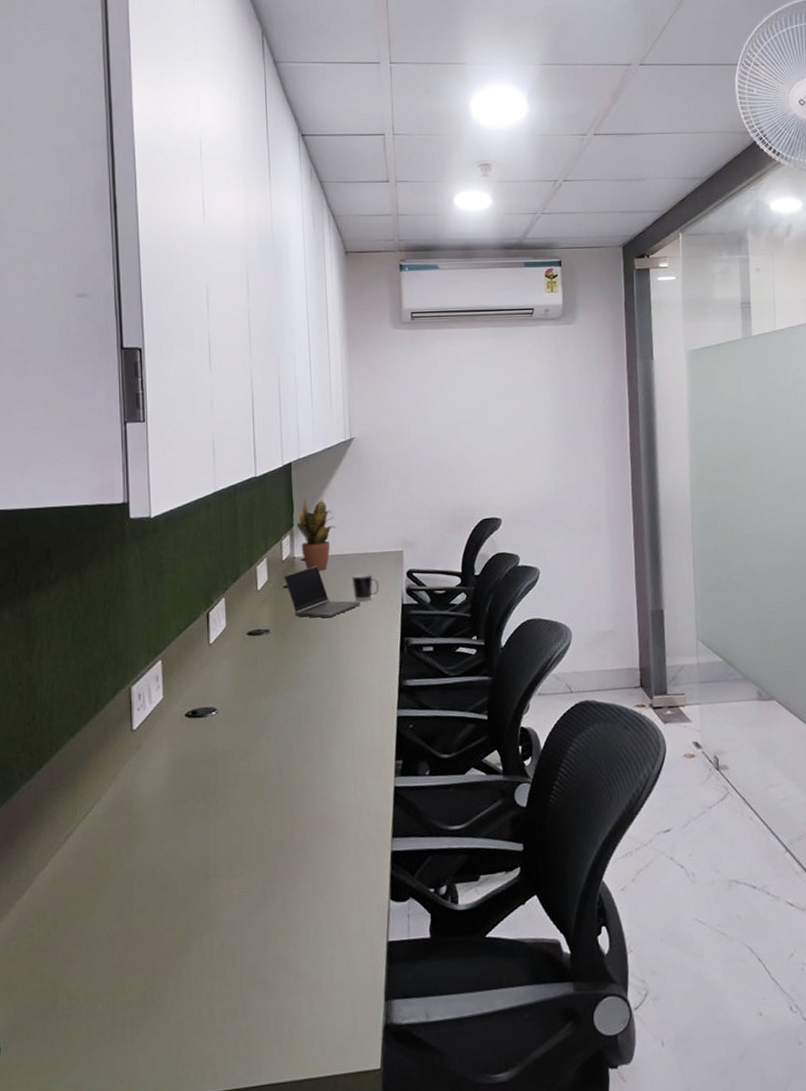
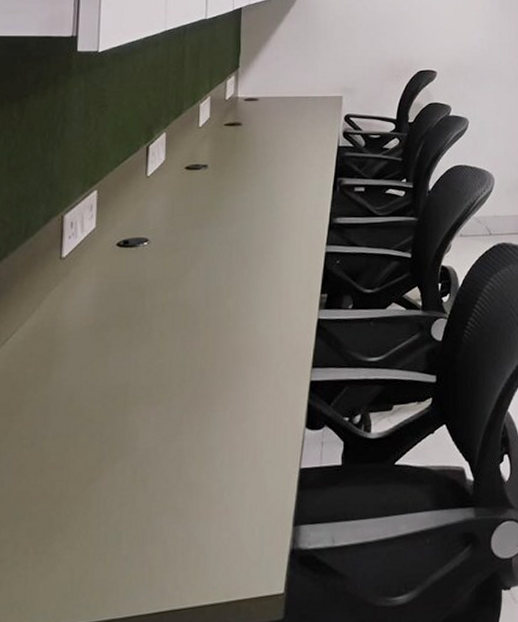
laptop computer: present [283,566,360,618] -> none [225,107,298,156]
potted plant: present [296,497,336,571] -> none [242,41,280,112]
mug: present [351,573,379,601] -> none [291,115,317,141]

